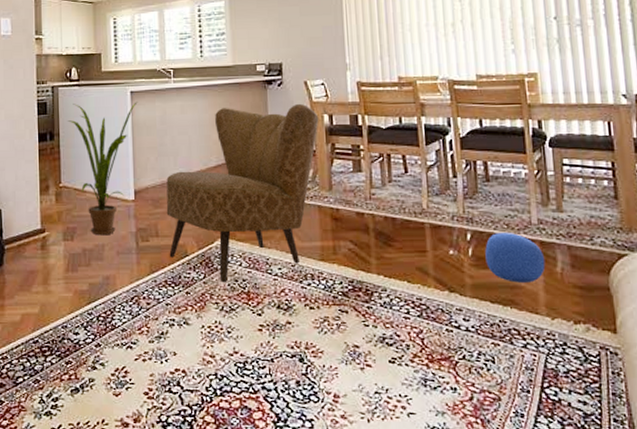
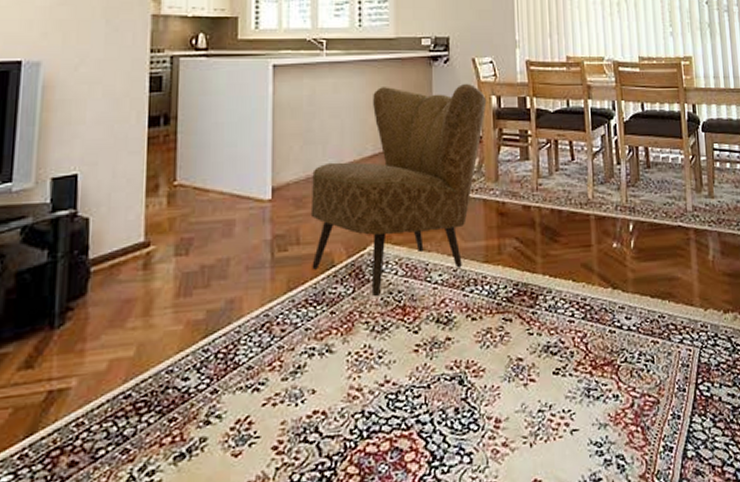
house plant: present [68,102,138,236] -> none [190,78,281,247]
ball: present [485,232,546,283] -> none [646,220,699,274]

